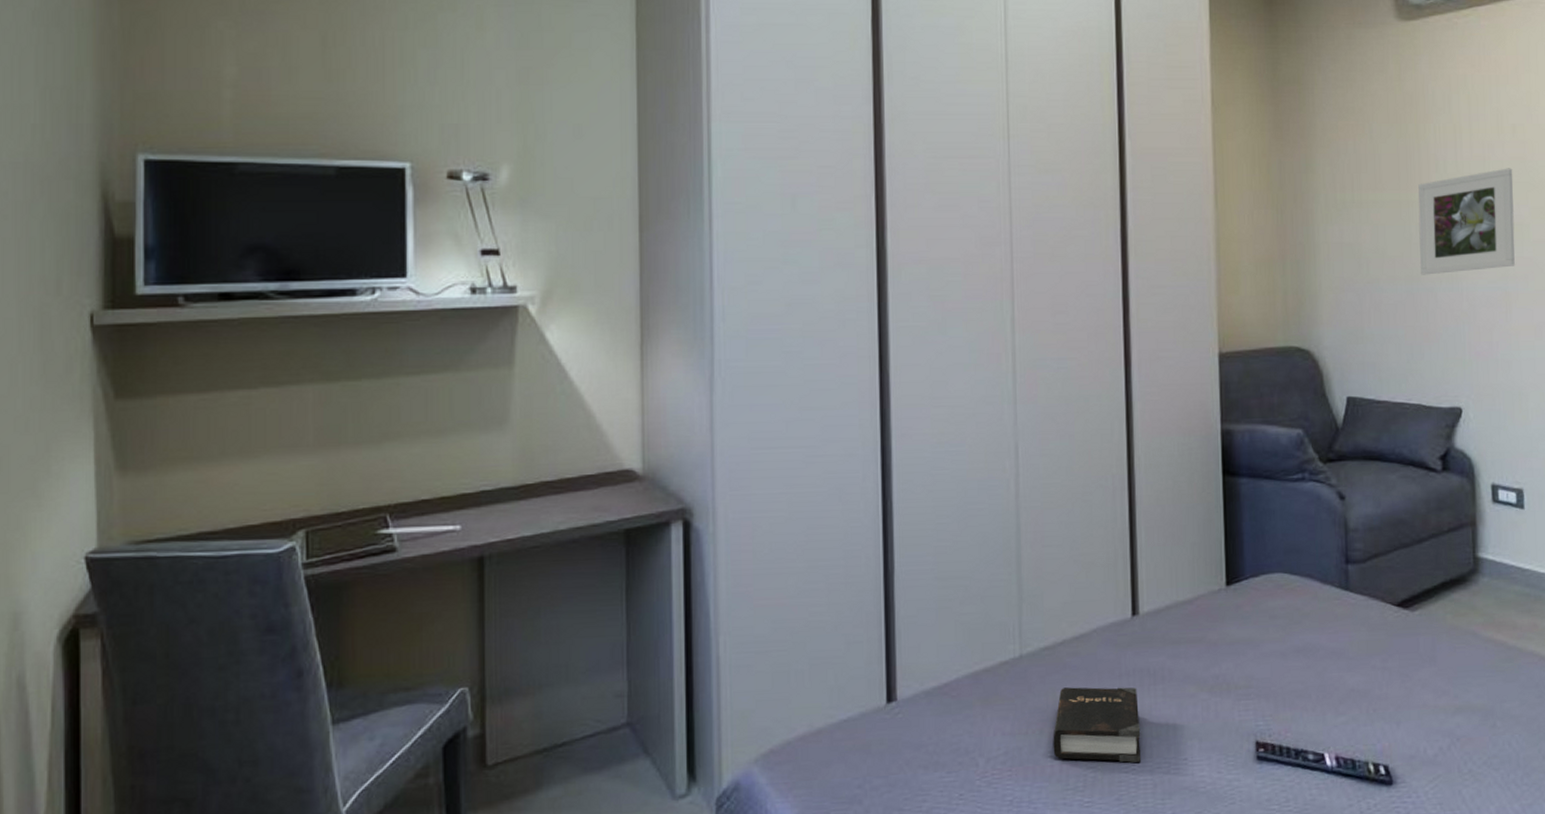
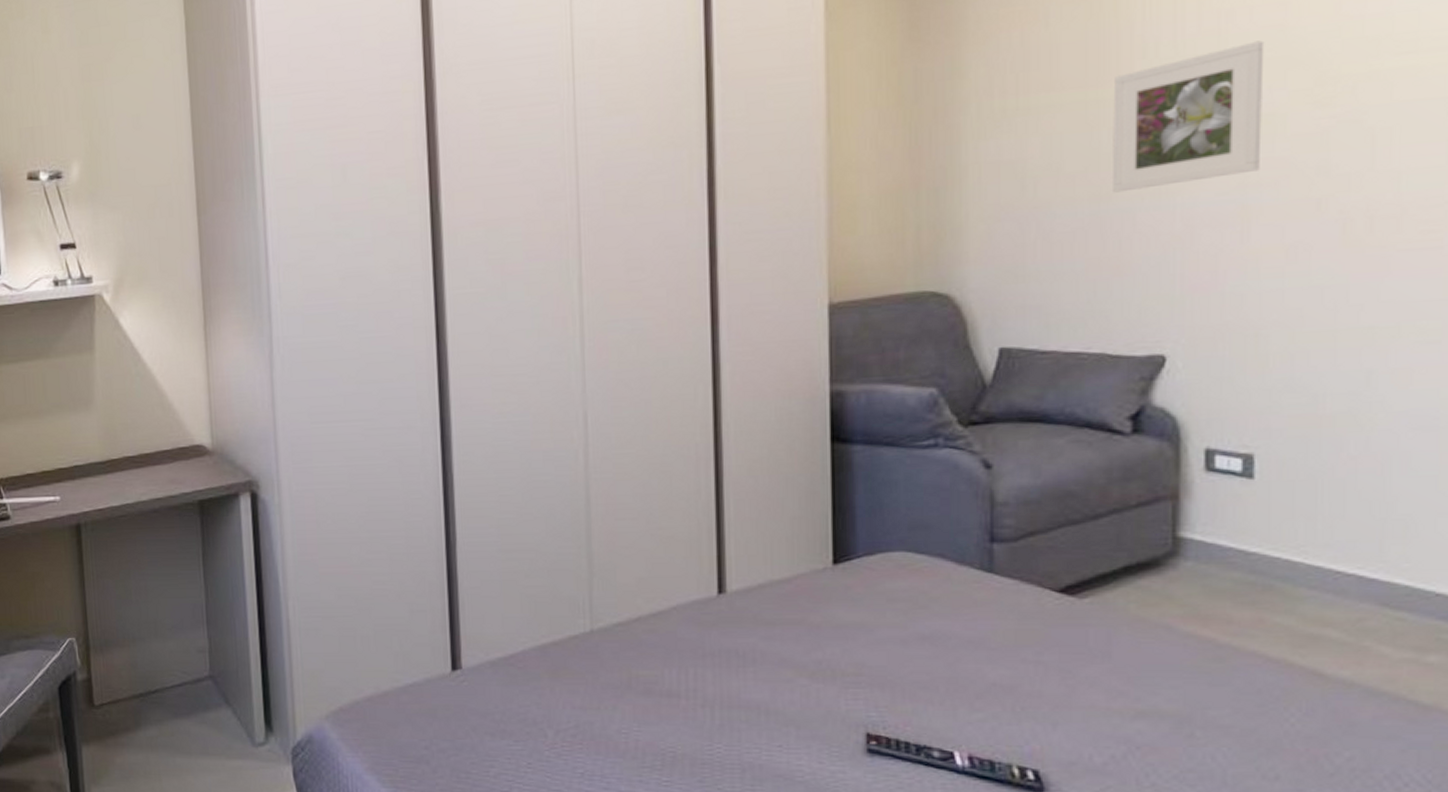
hardback book: present [1053,687,1141,763] -> none [627,665,727,747]

